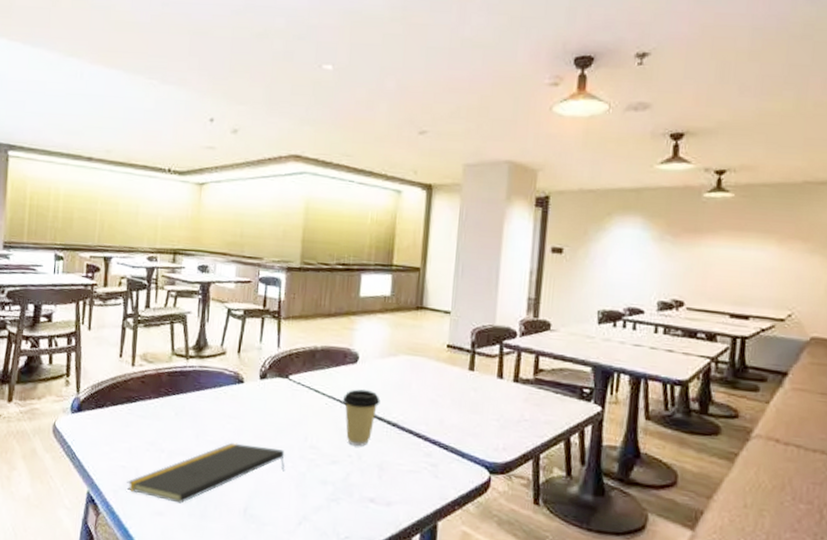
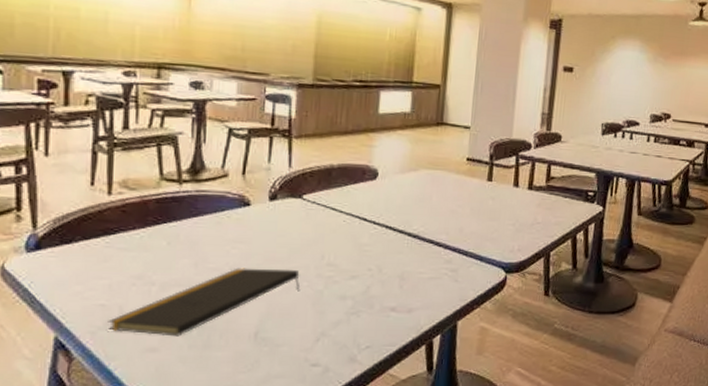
coffee cup: present [342,388,380,446] -> none [361,204,401,259]

